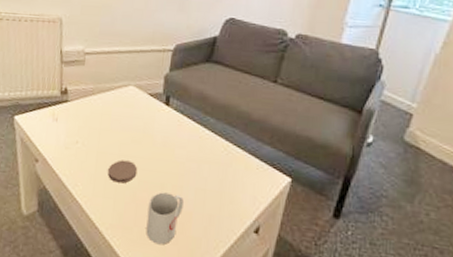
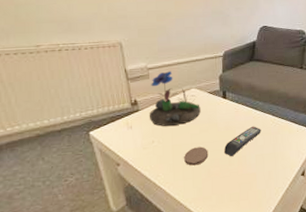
flower: none [77,60,137,129] -> present [149,71,201,127]
mug: present [146,192,184,245] -> none [221,162,248,203]
remote control: none [157,148,208,183] -> present [224,126,261,157]

